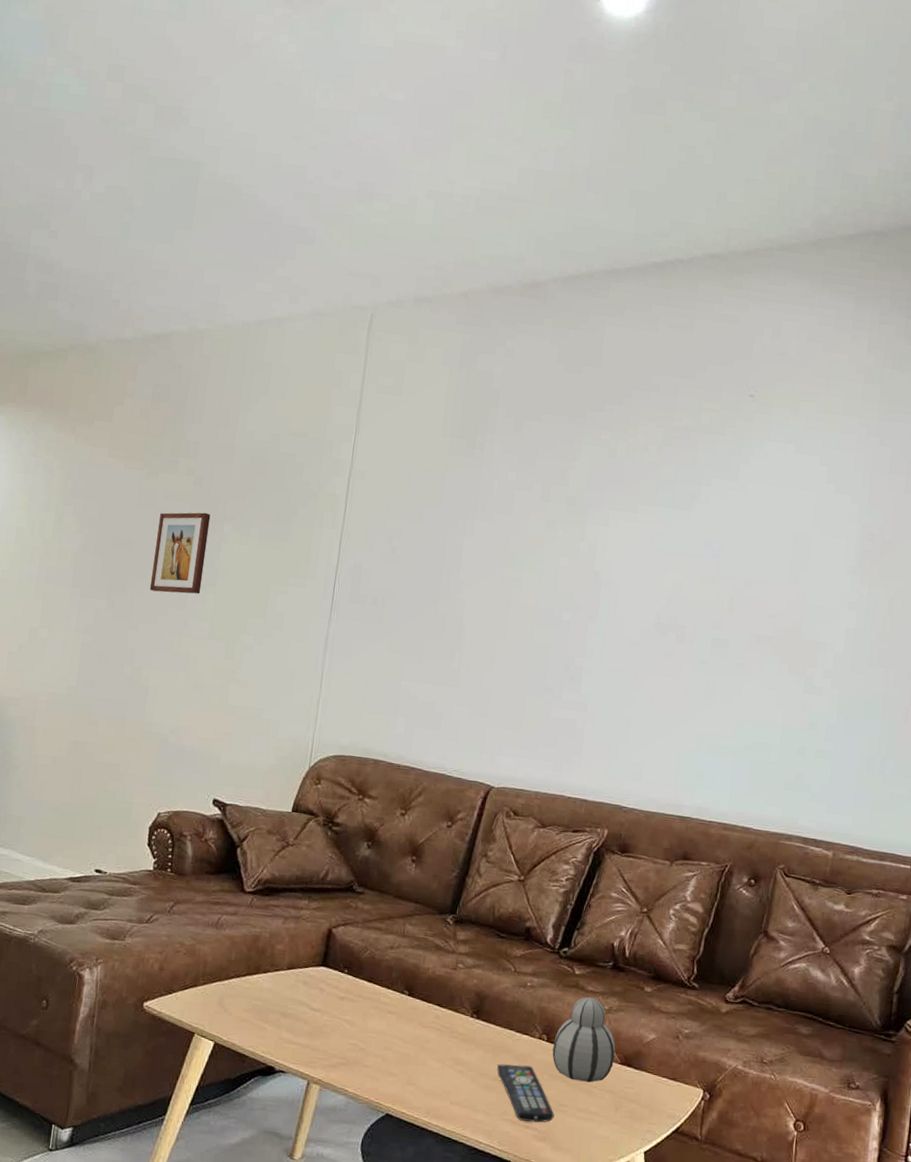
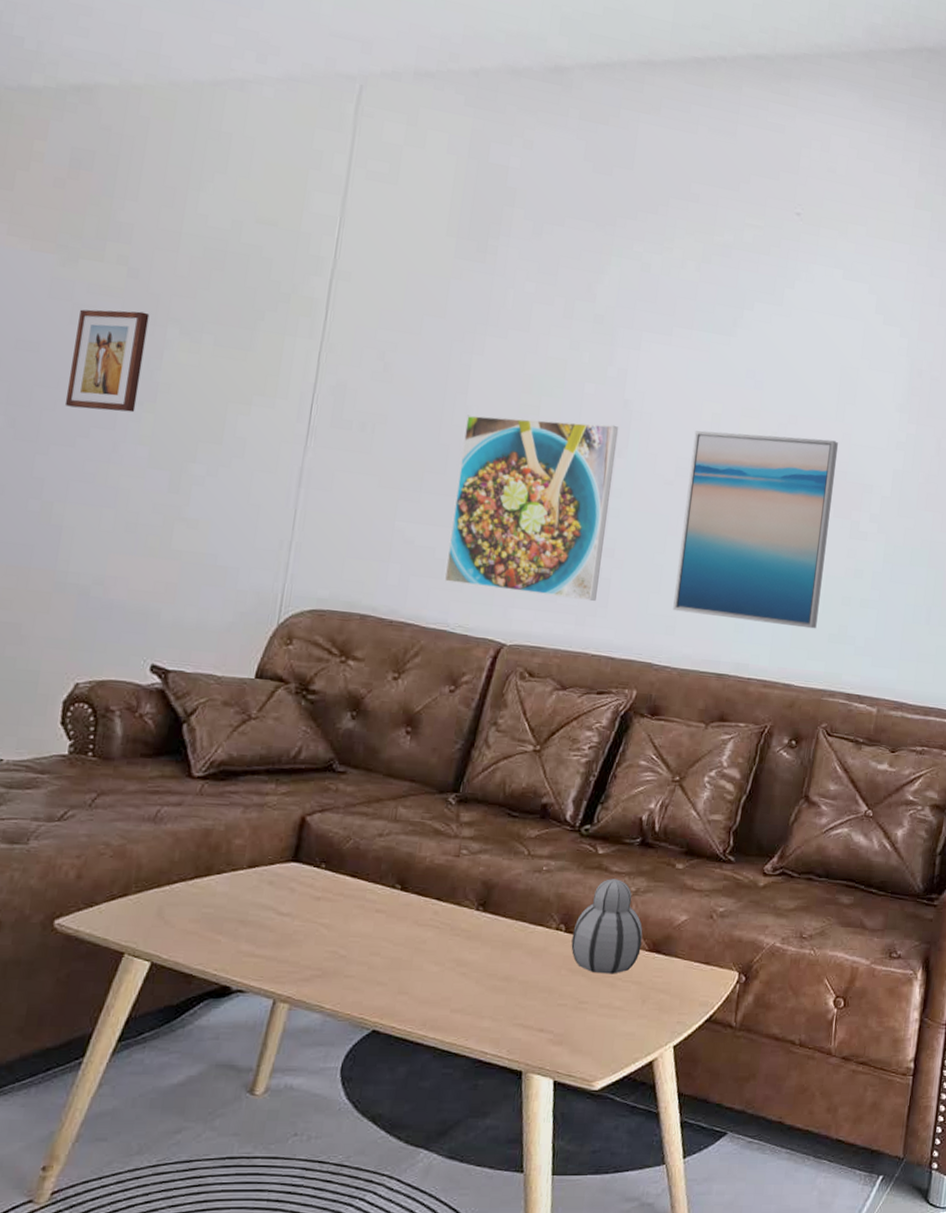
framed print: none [442,588,590,750] -> present [444,415,619,602]
remote control: present [497,1064,555,1123] -> none [506,961,573,1025]
wall art: none [640,596,793,777] -> present [673,430,839,629]

